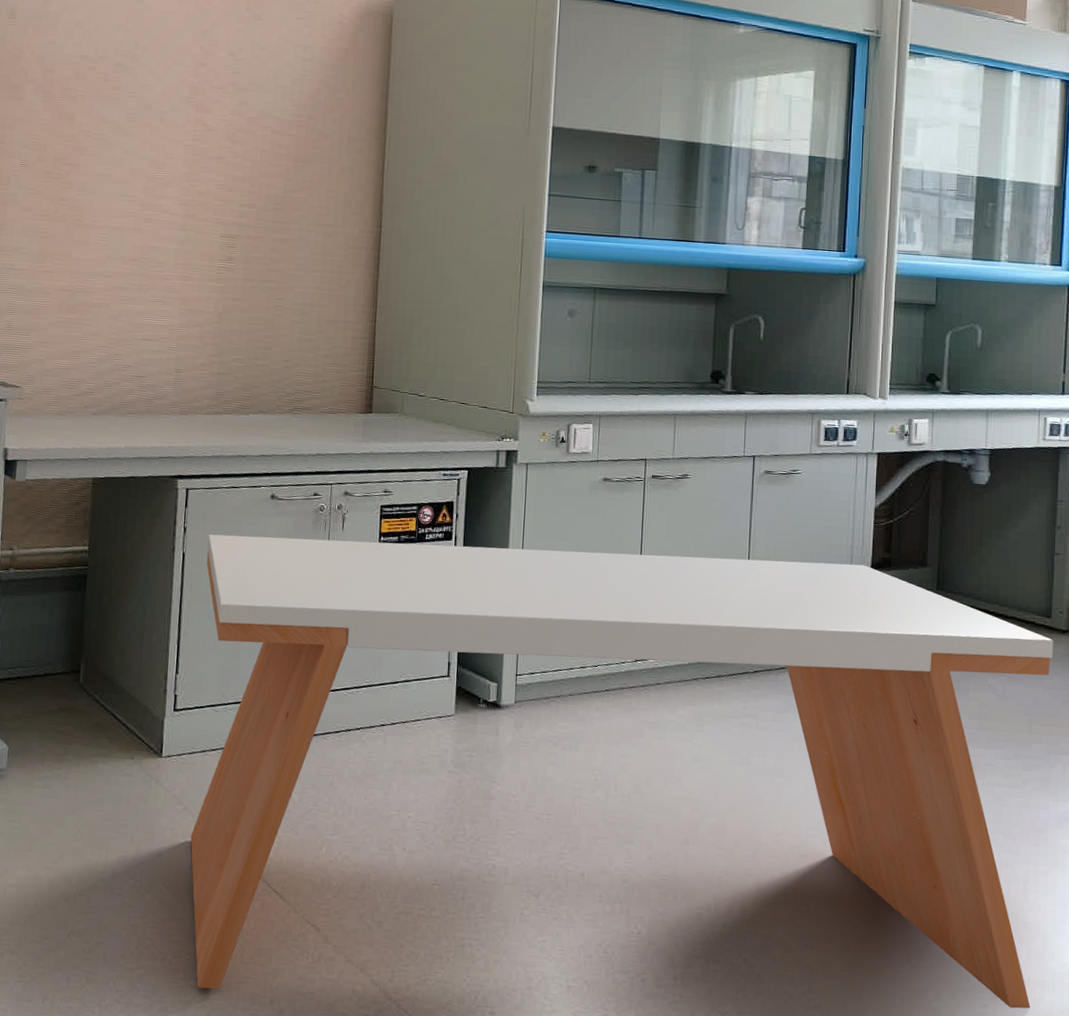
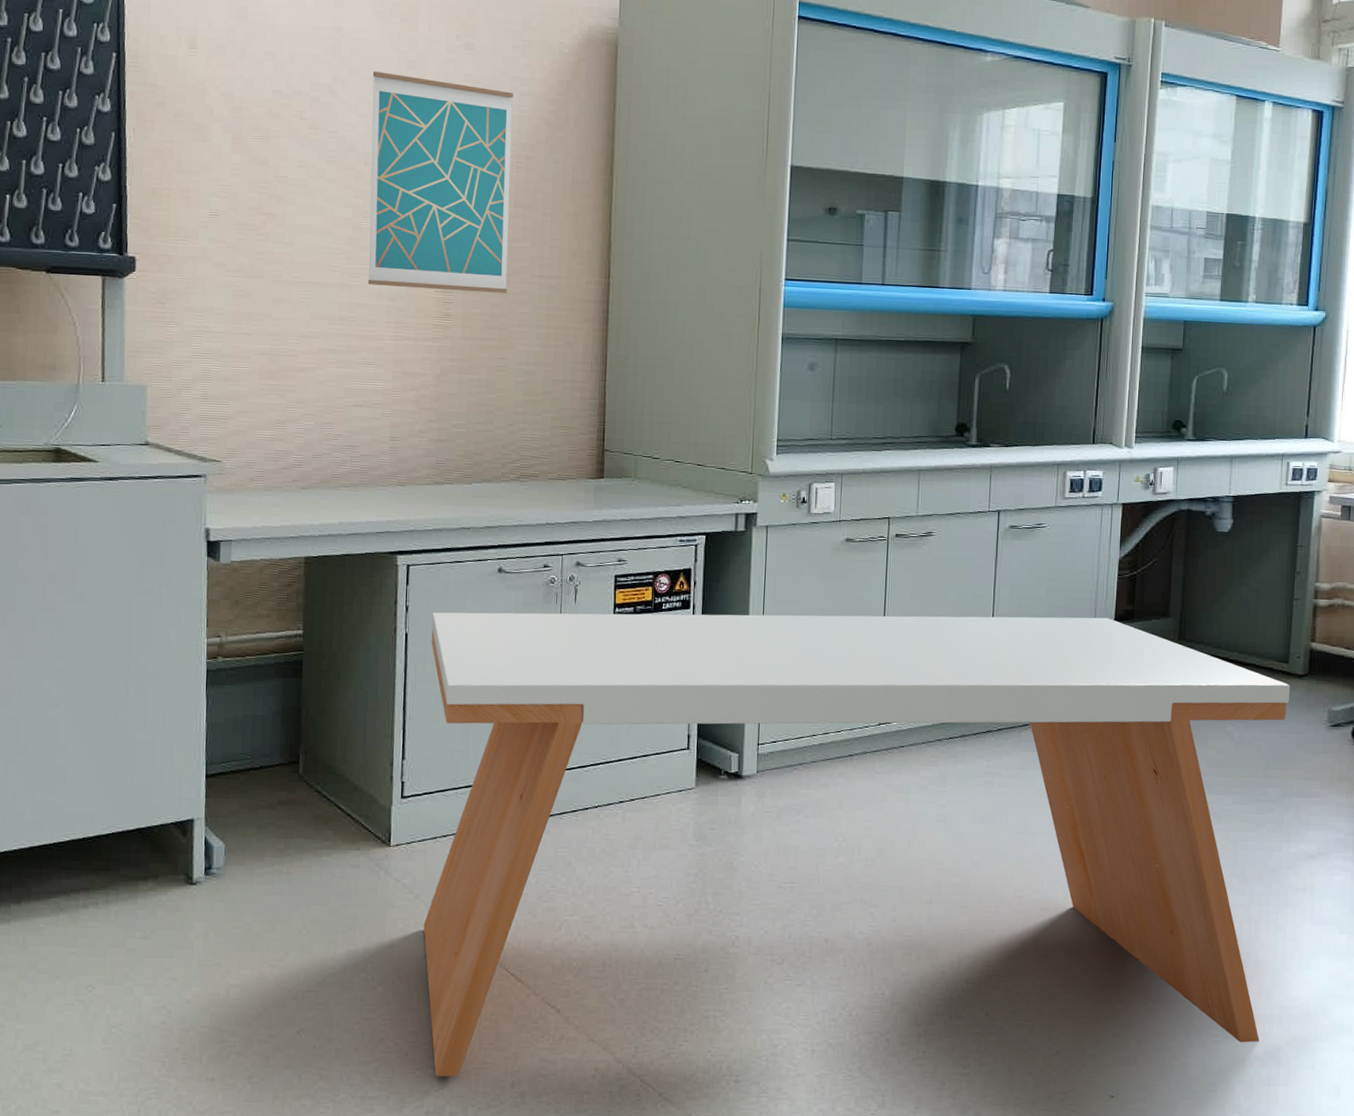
wall art: none [160,39,296,240] -> present [368,71,513,294]

